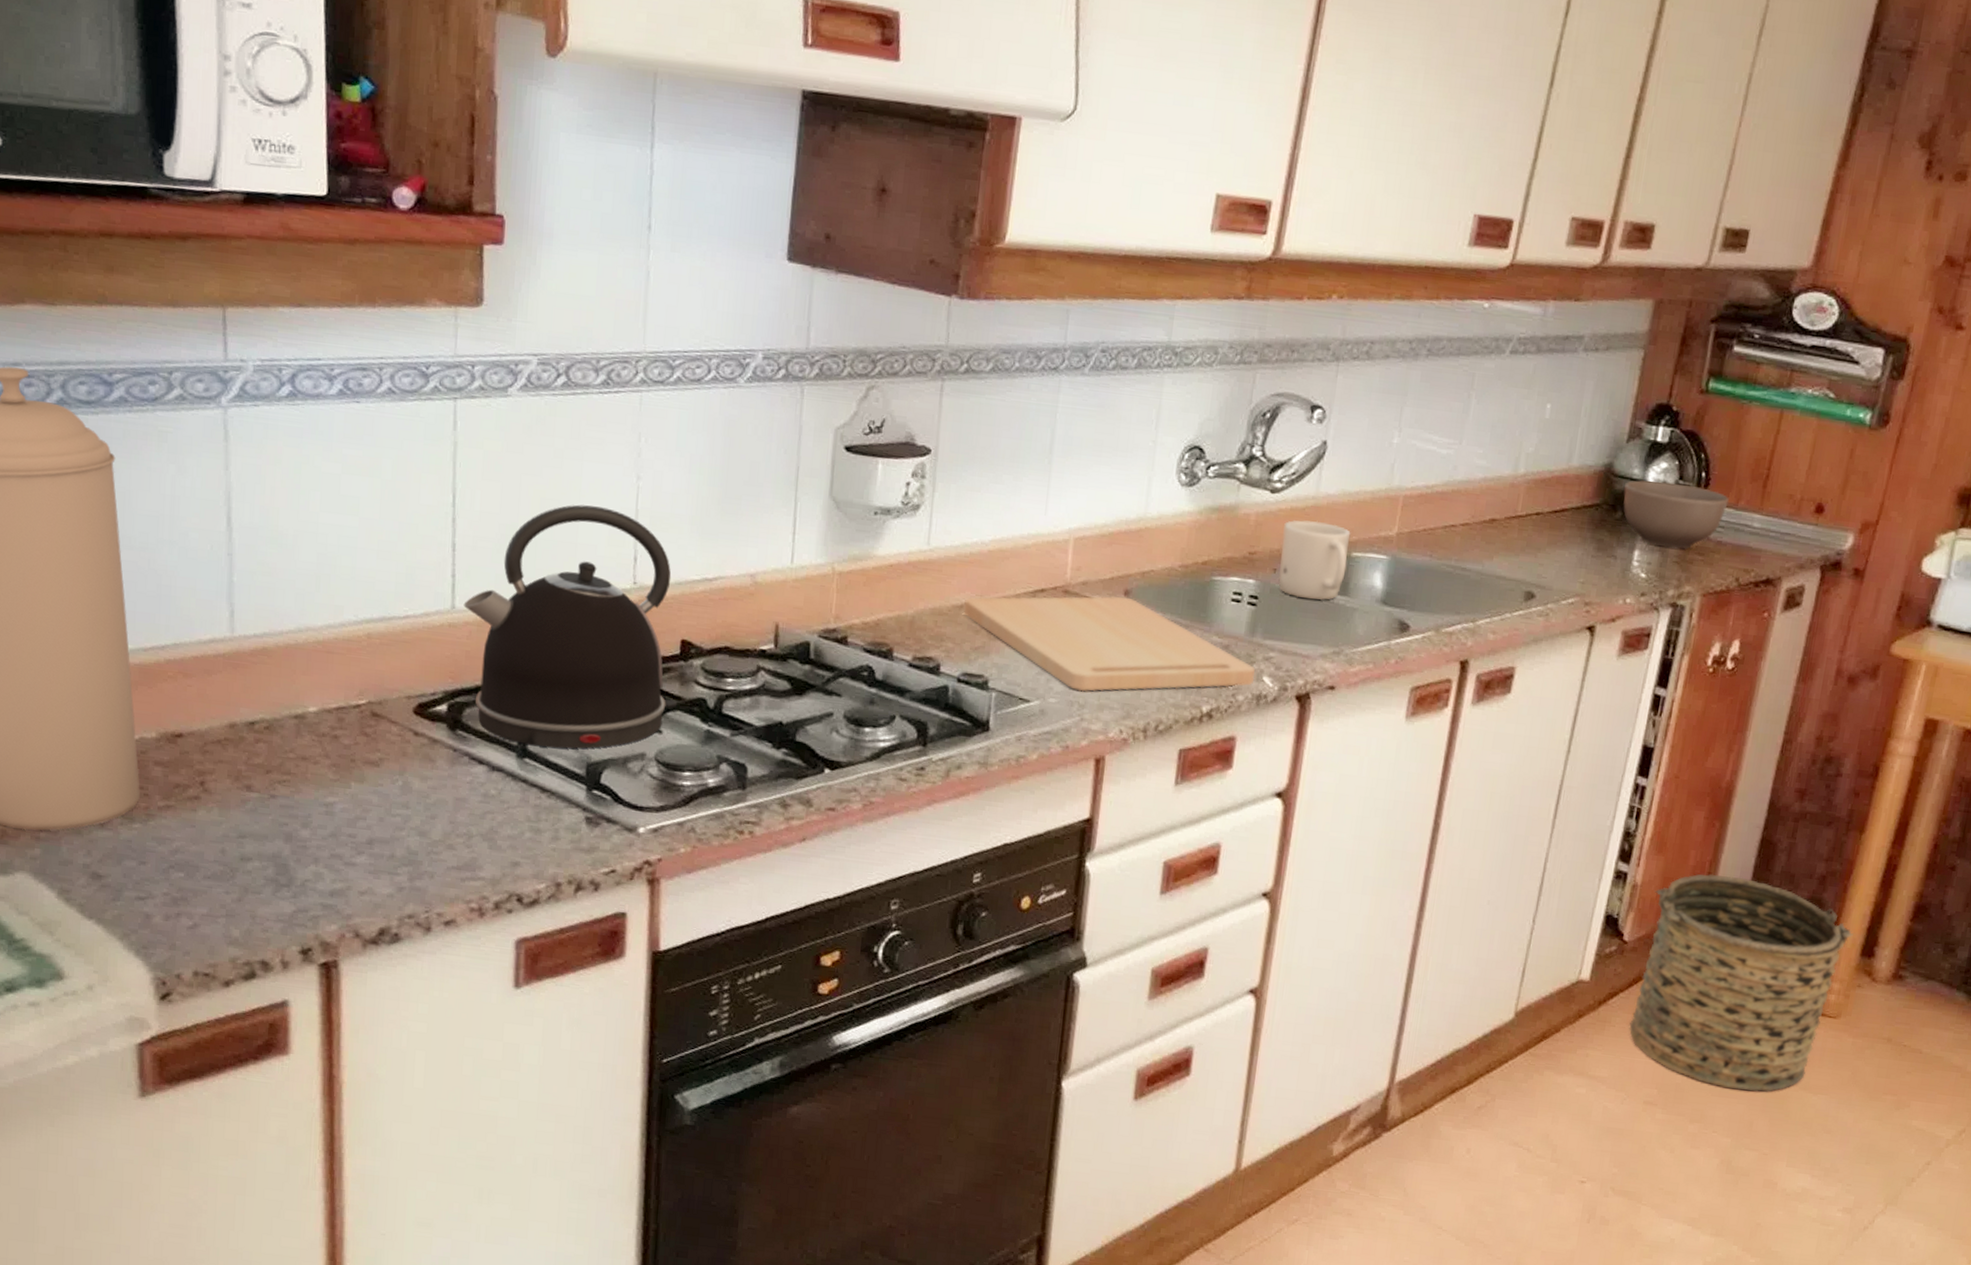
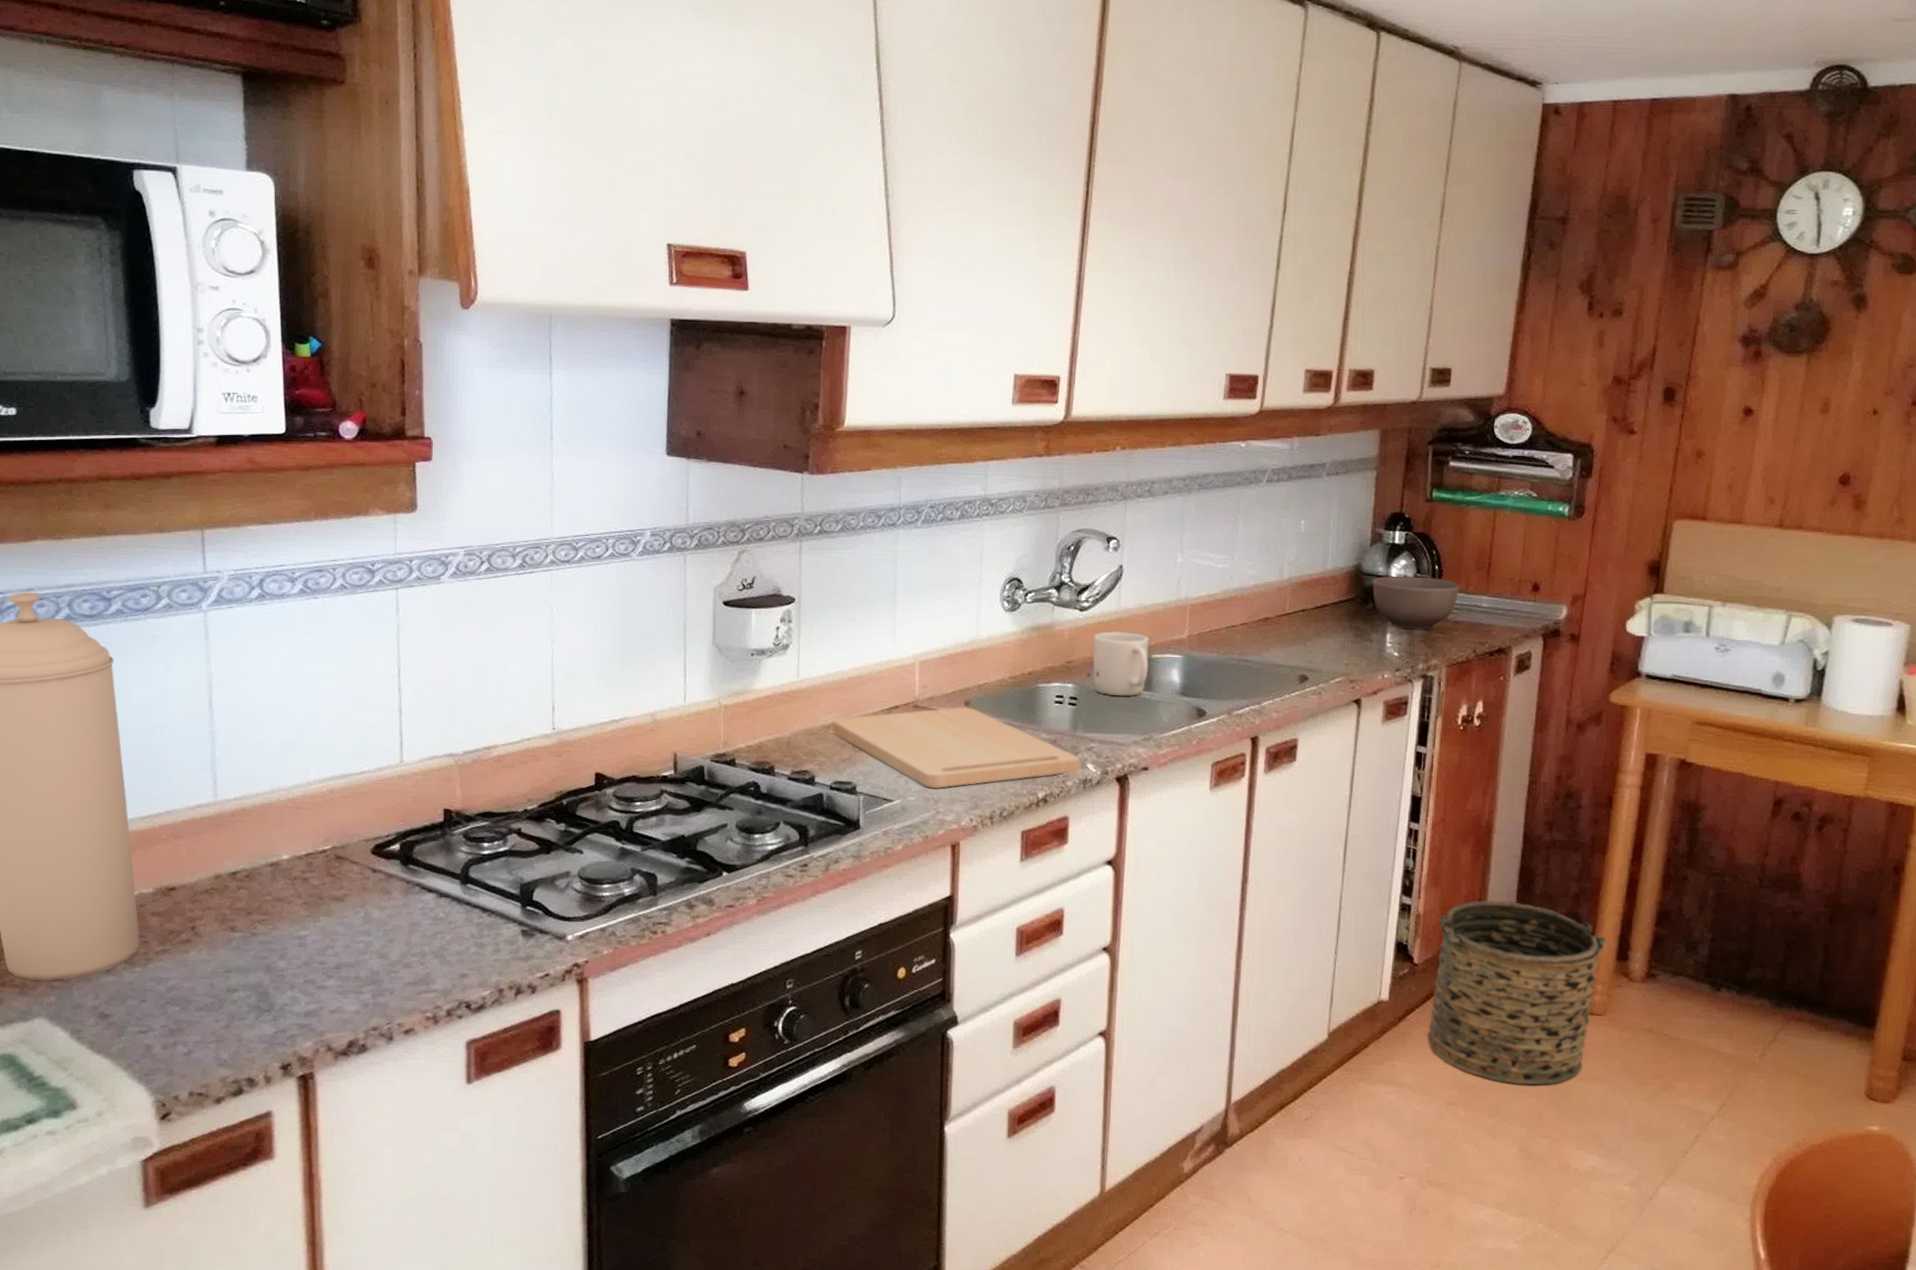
kettle: present [463,504,678,749] -> none [410,667,595,873]

